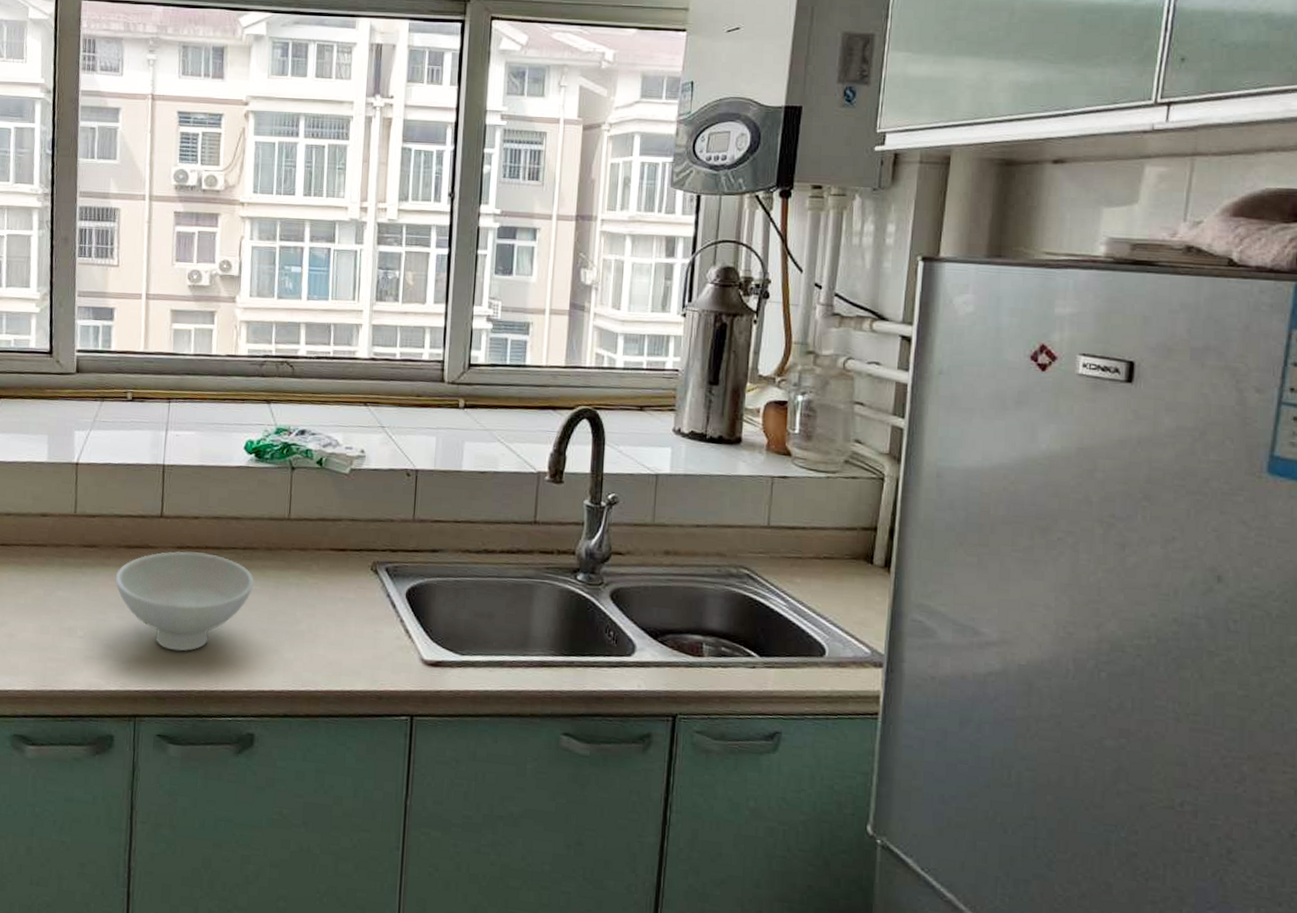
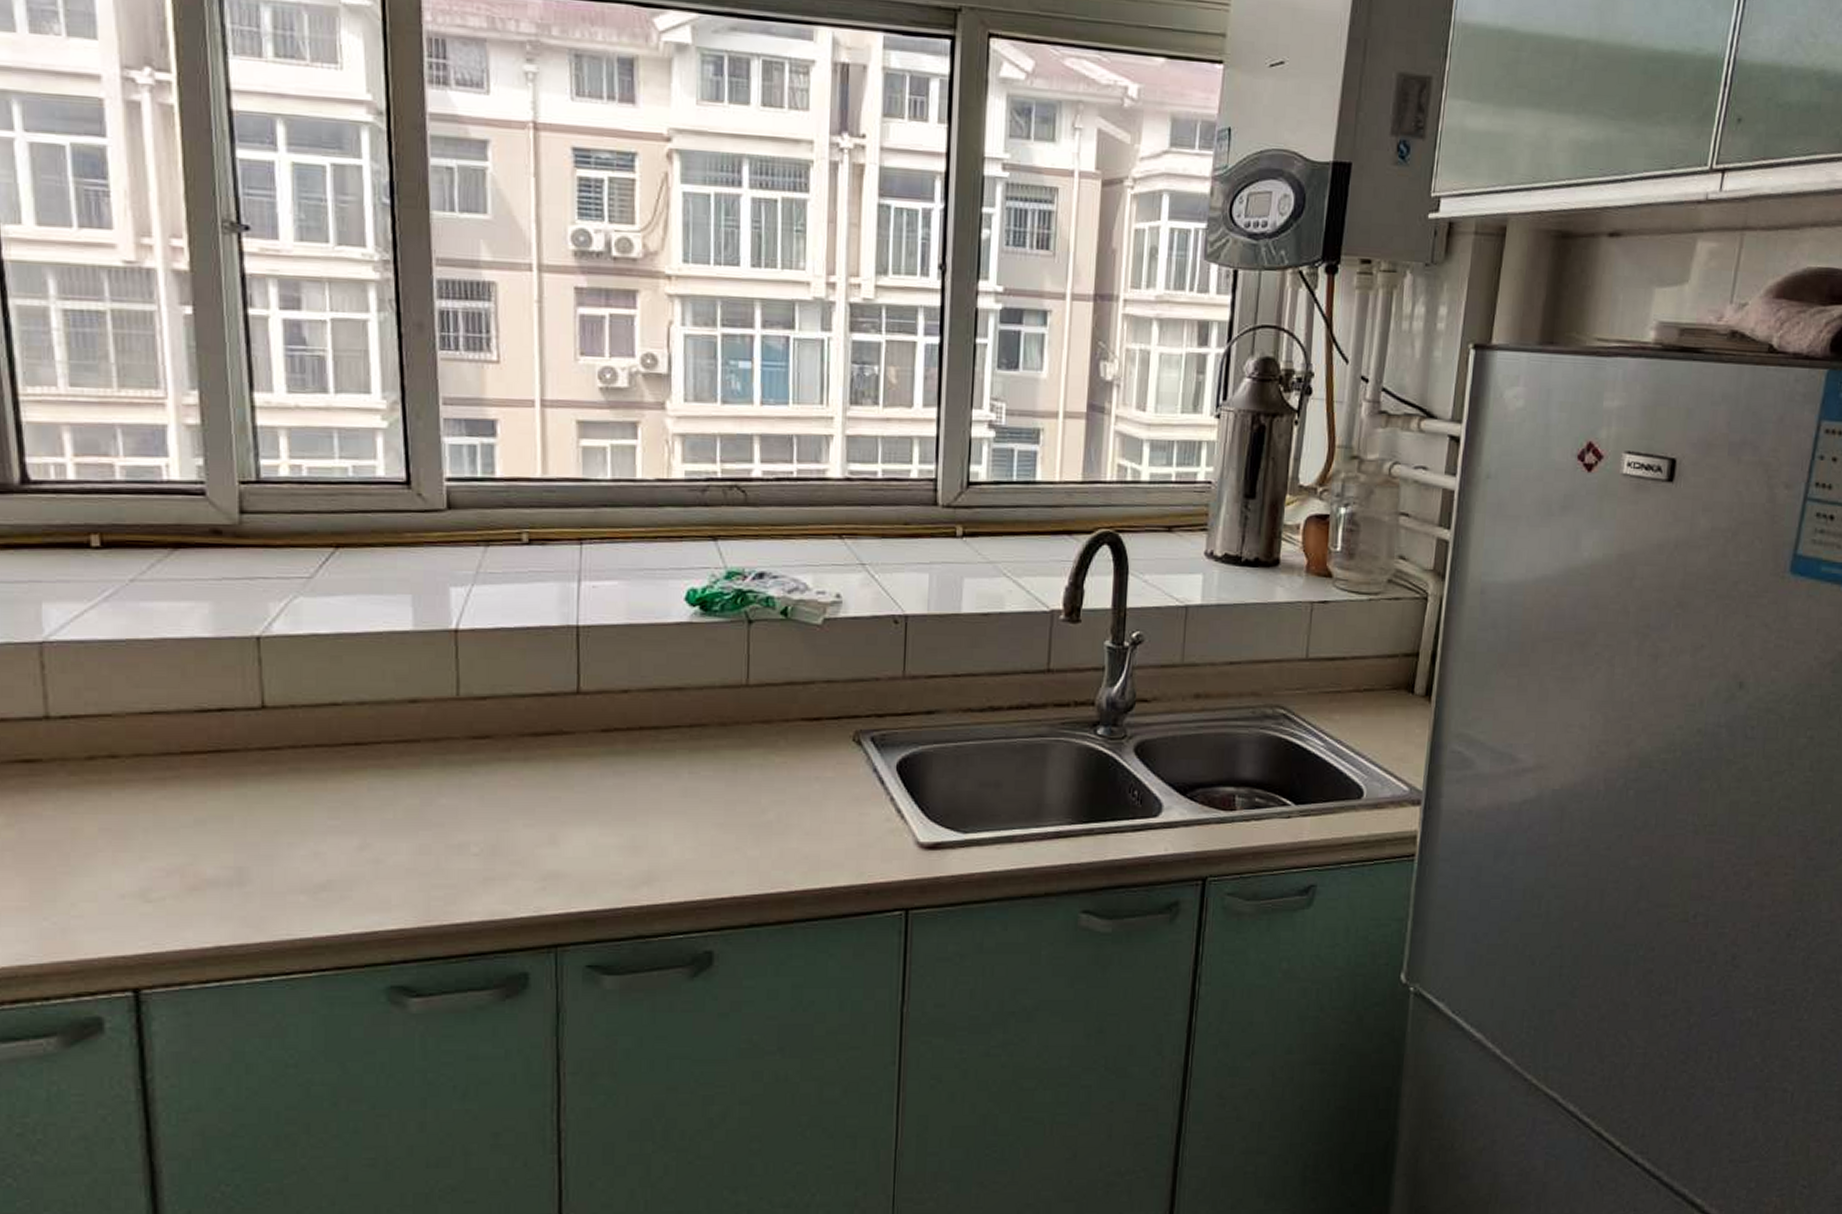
bowl: present [115,551,254,652] -> none [519,735,705,861]

